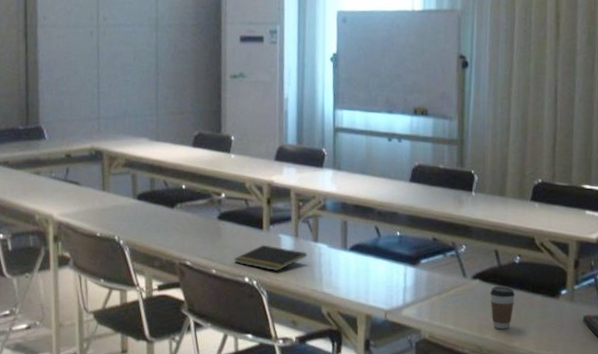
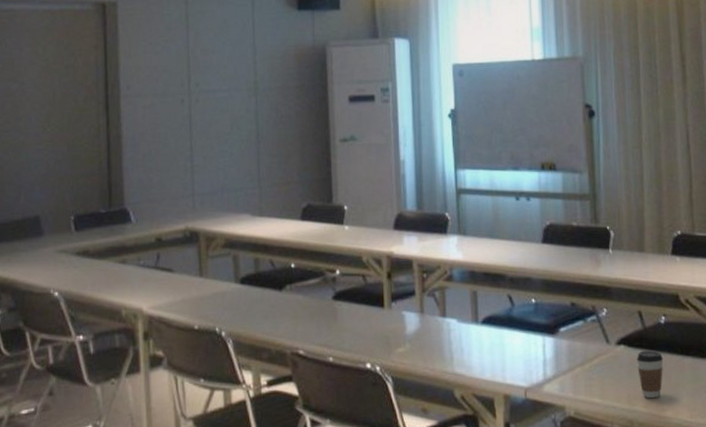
notepad: present [233,244,307,271] -> none [352,324,435,353]

